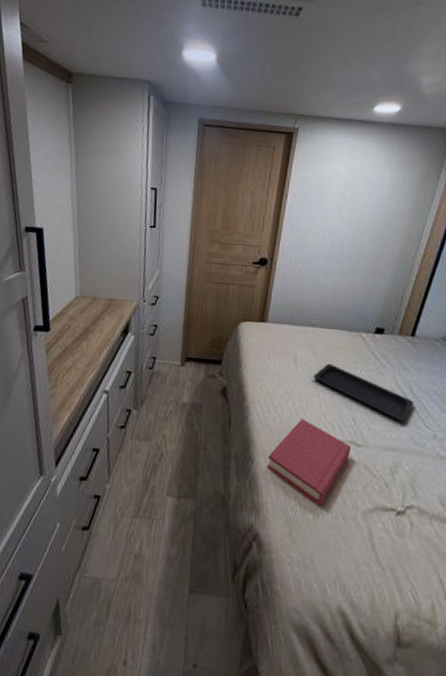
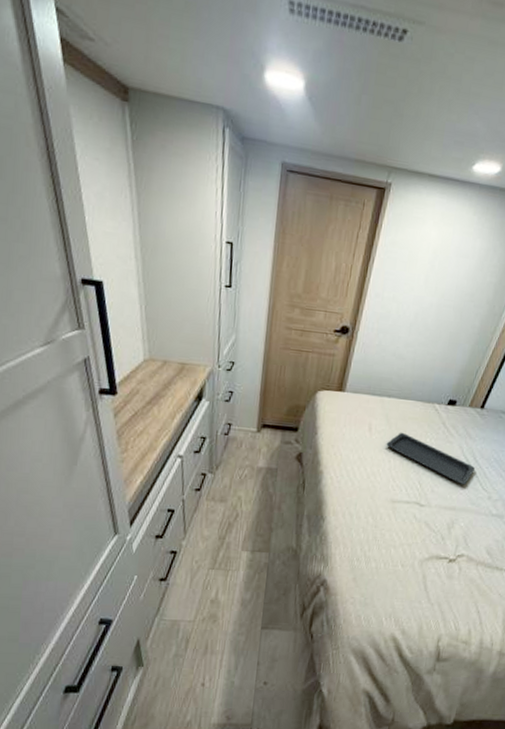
hardback book: present [267,418,351,506] -> none [337,482,415,556]

